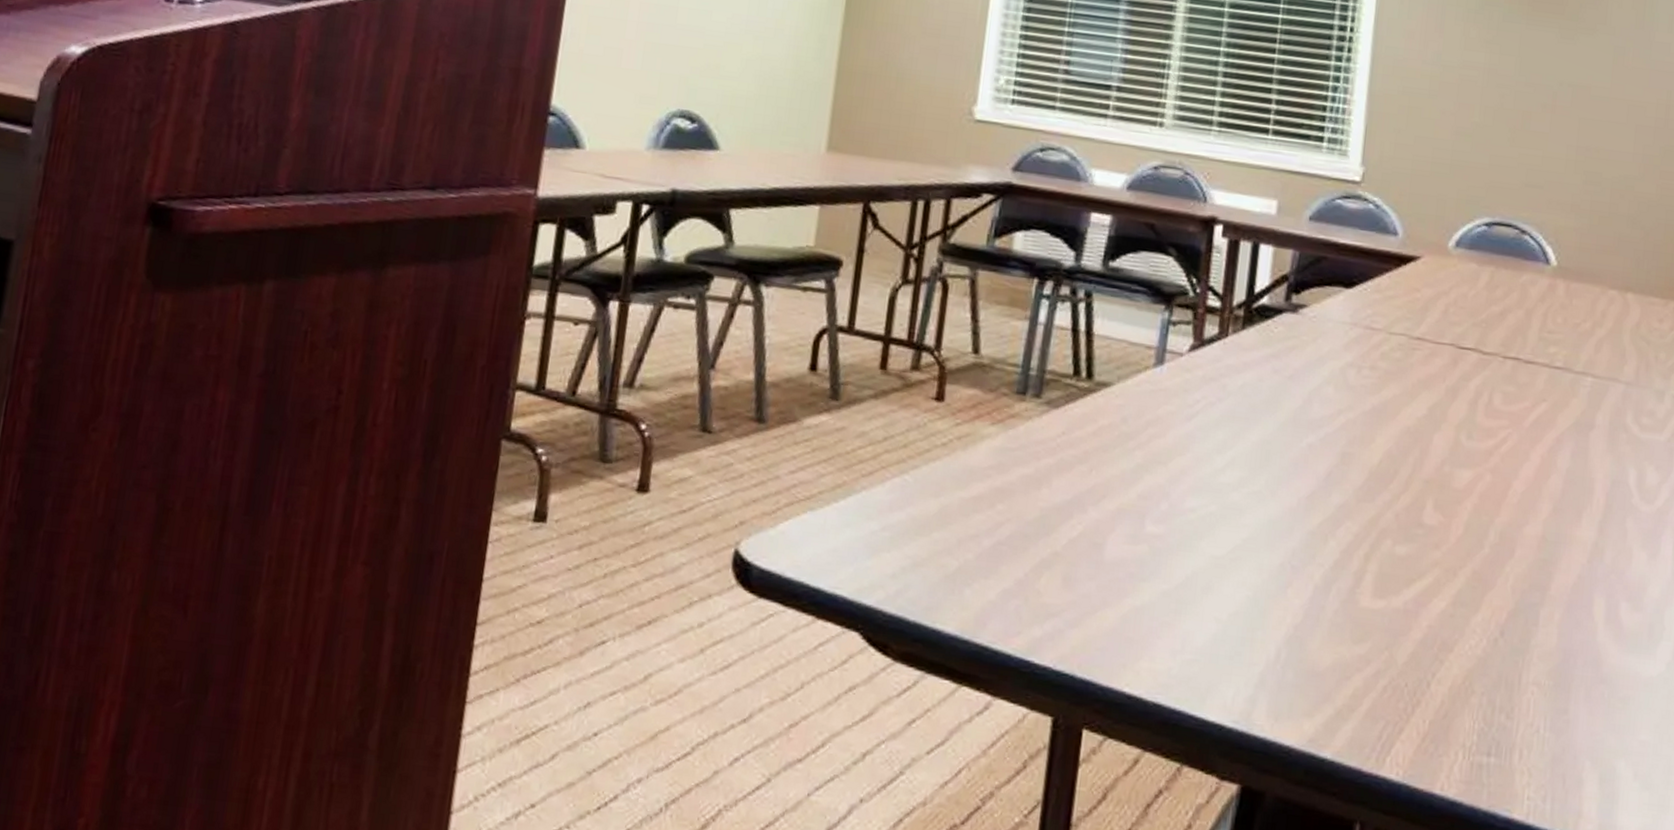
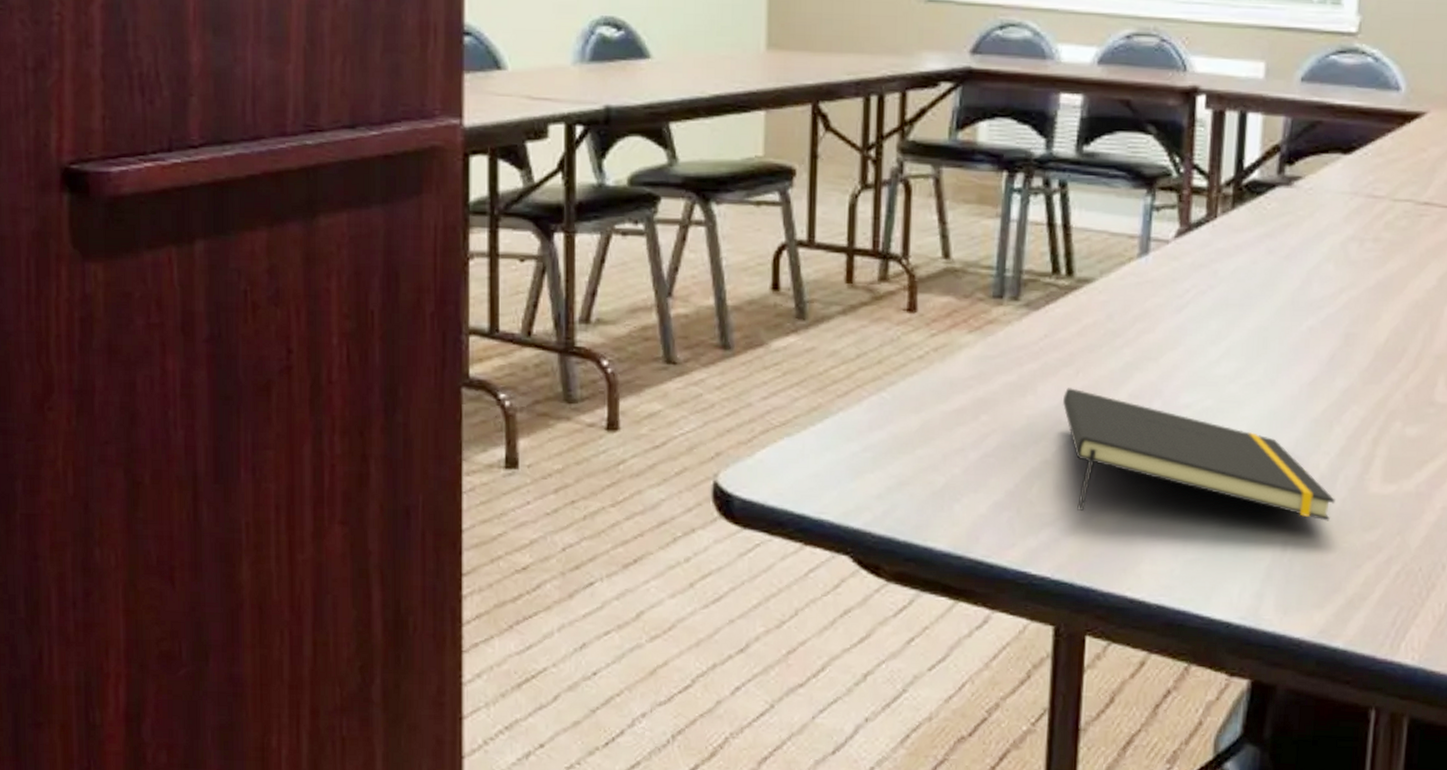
notepad: none [1075,484,1328,632] -> present [1063,388,1335,521]

